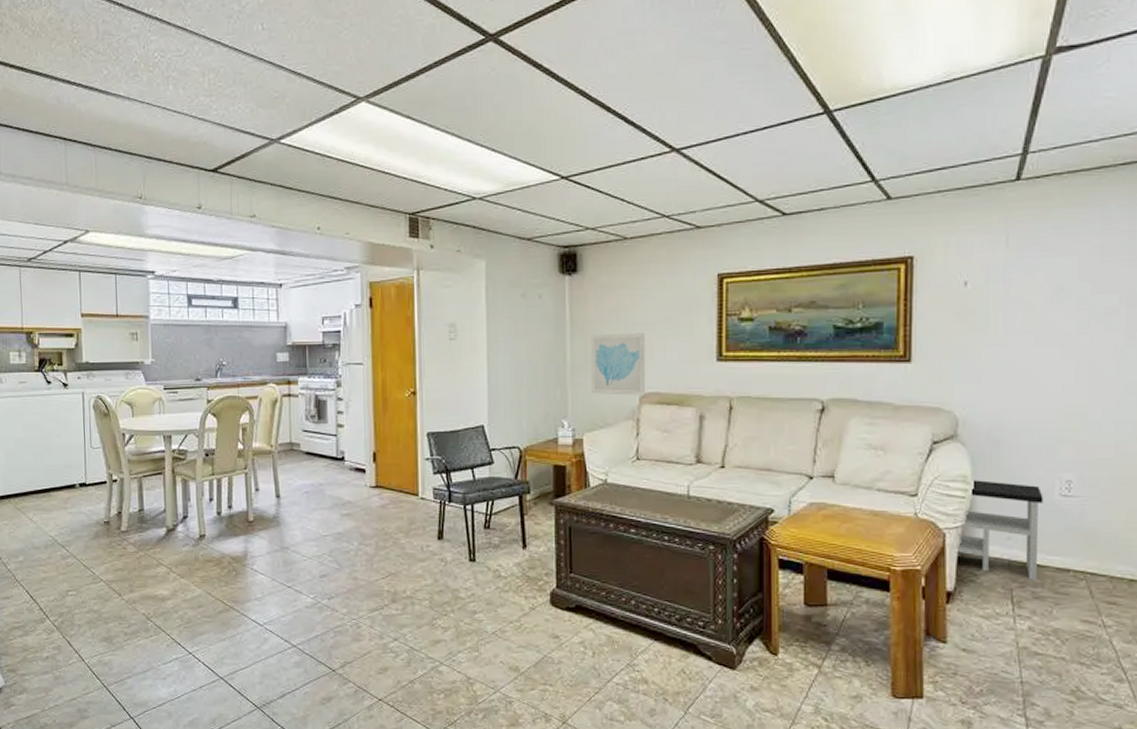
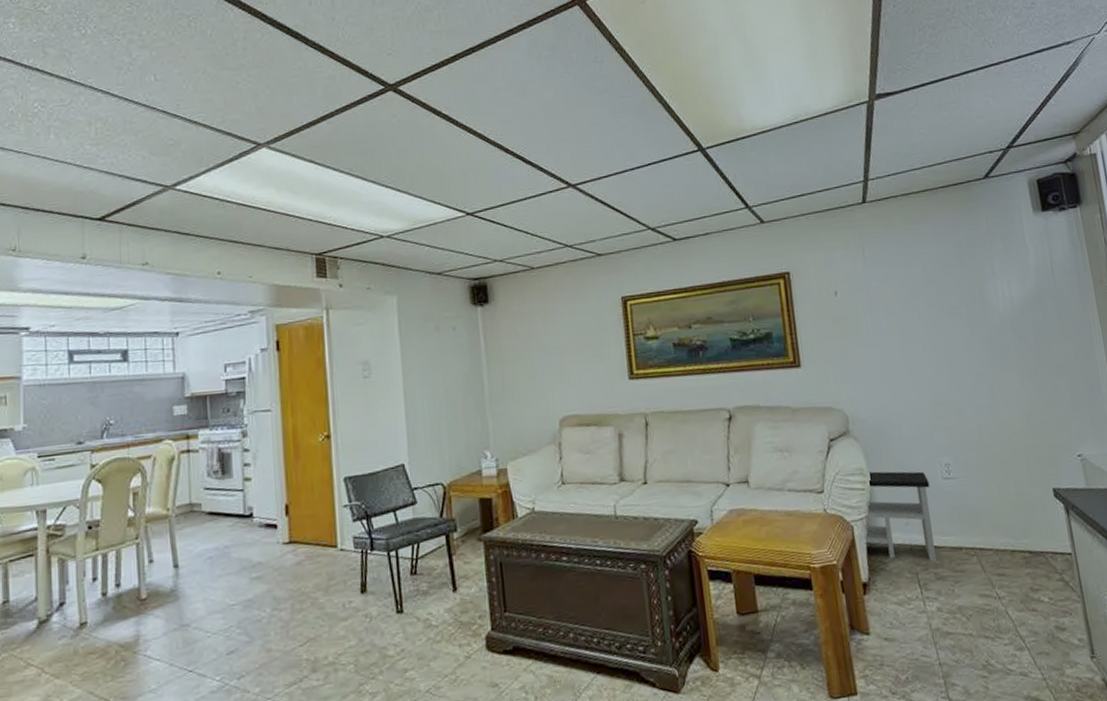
wall art: present [591,333,646,396] -> none [507,357,565,422]

